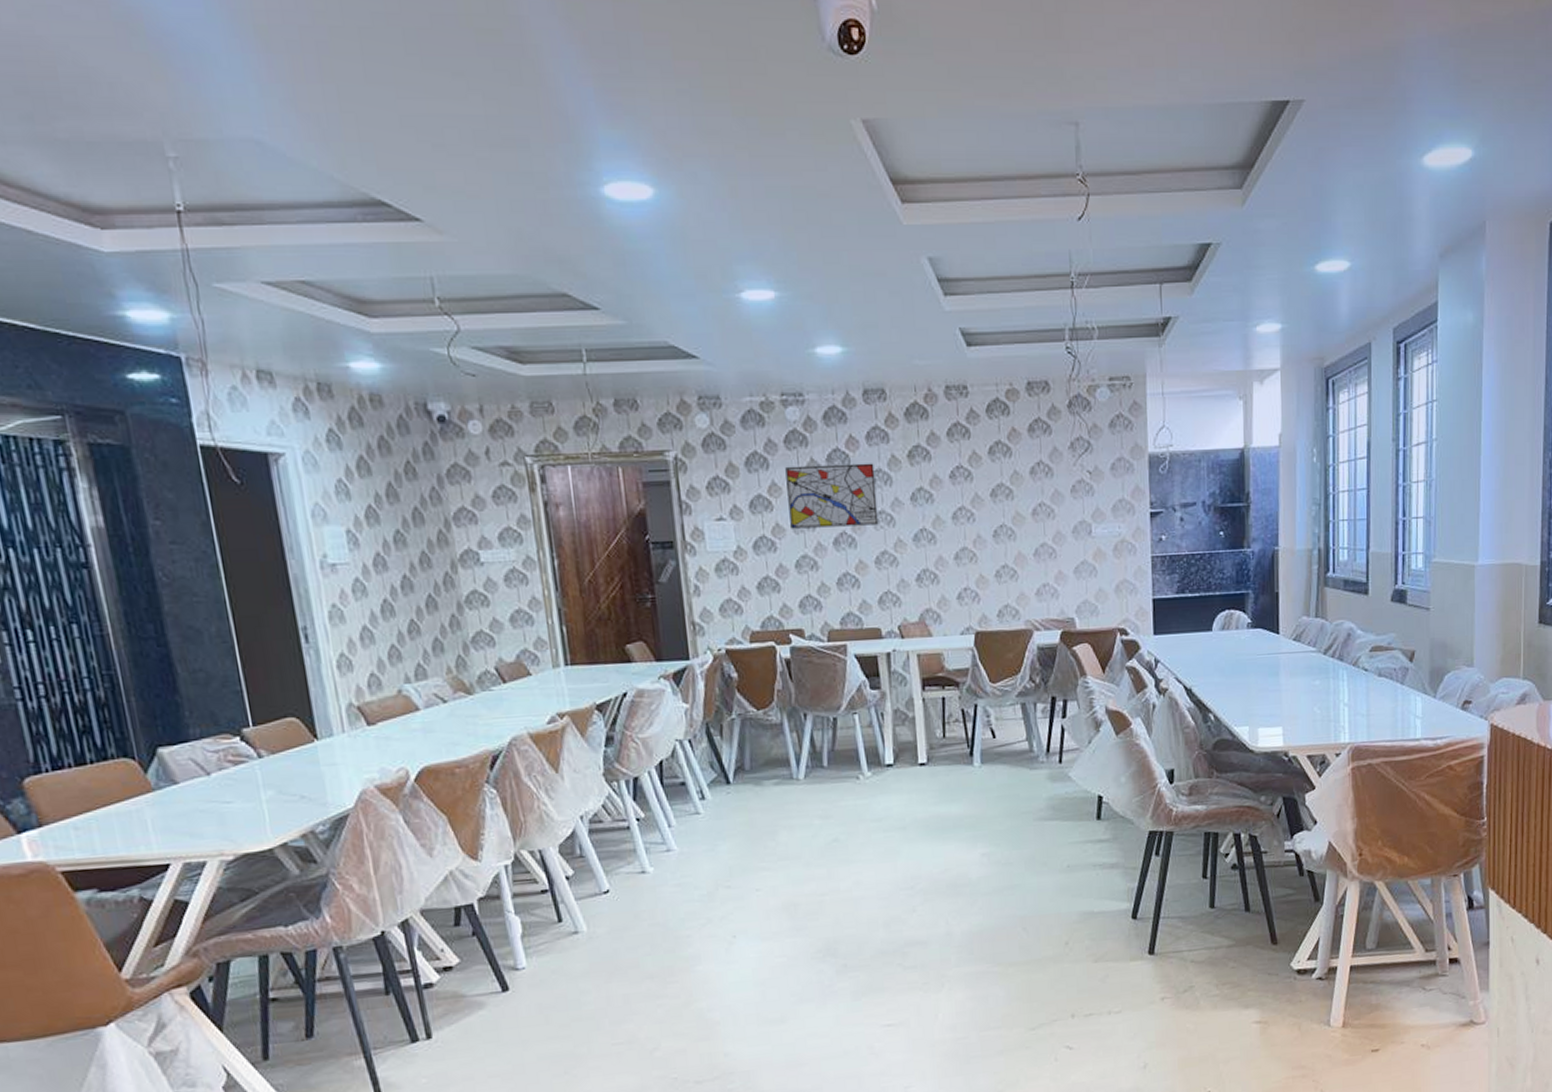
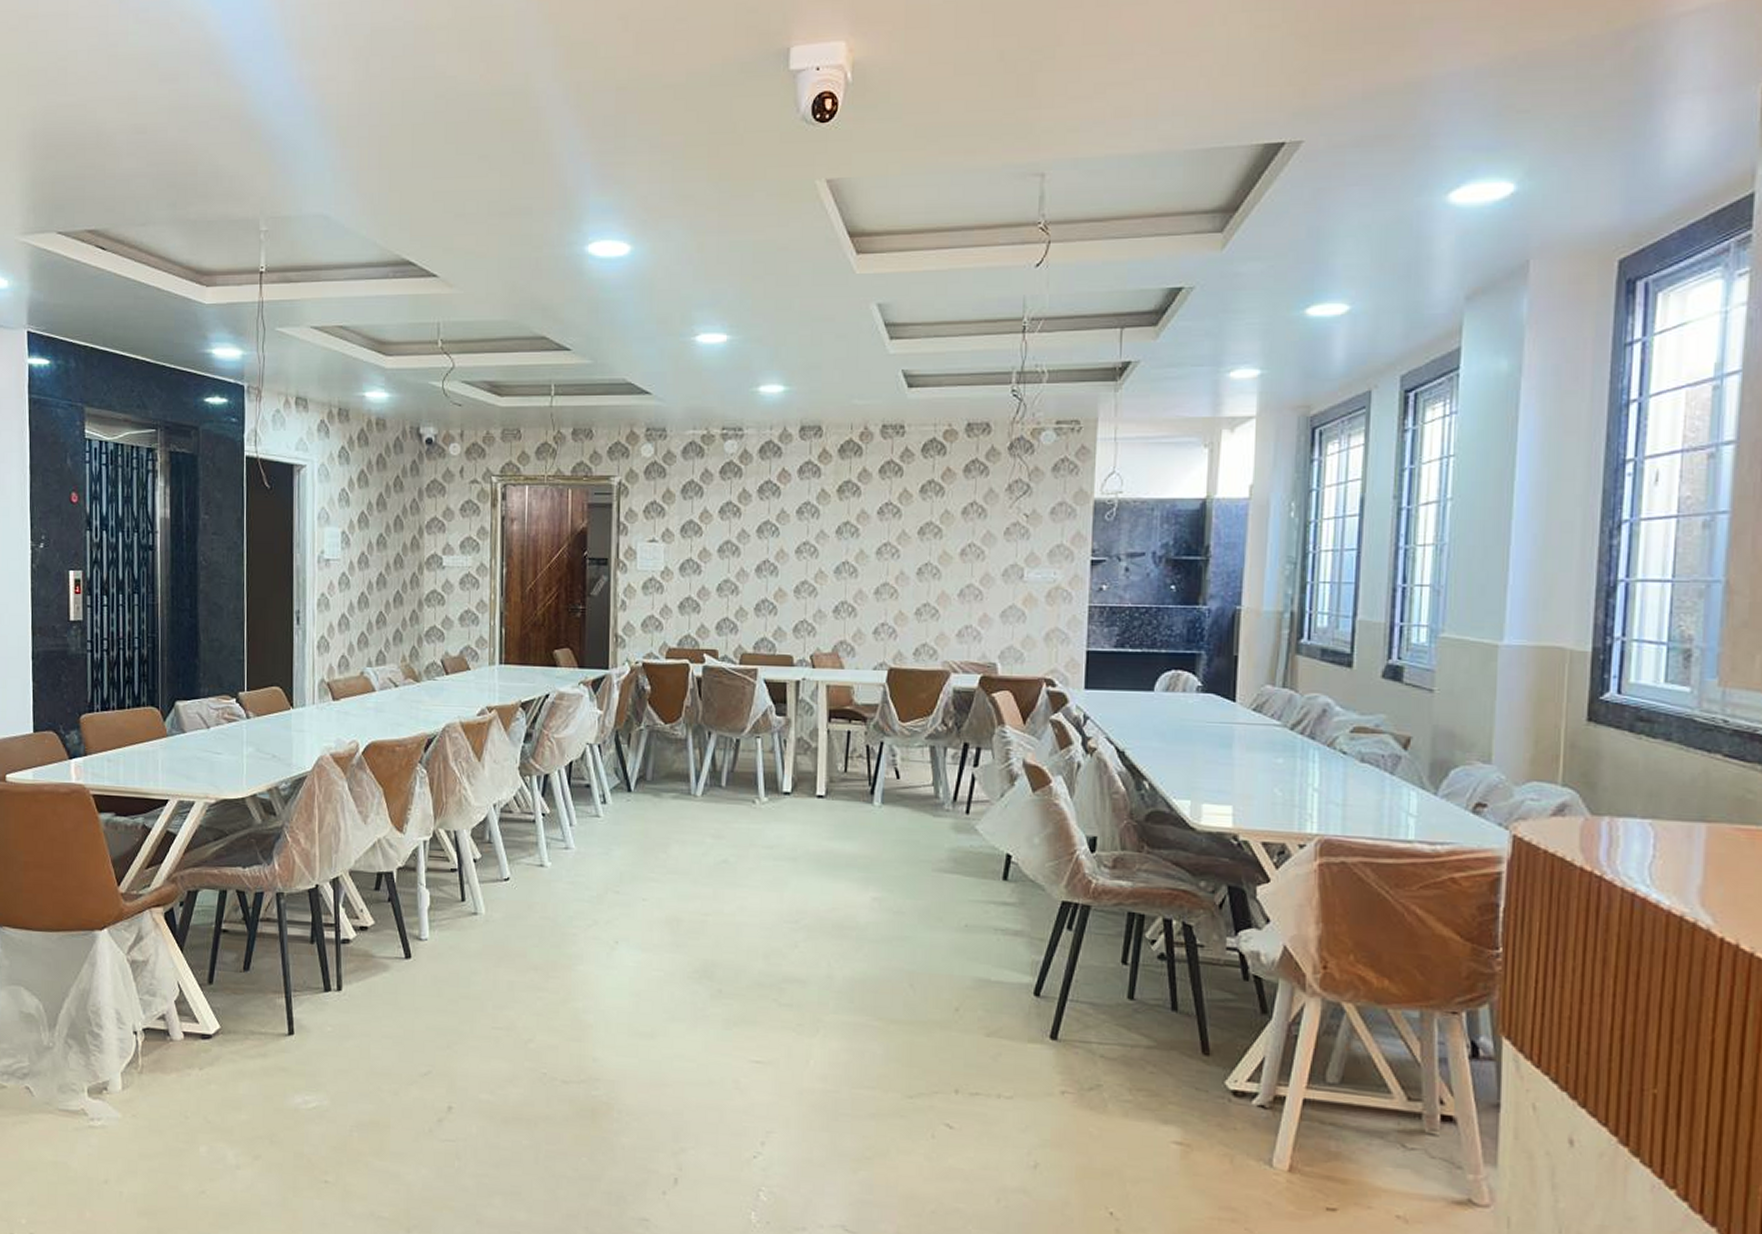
wall art: present [785,463,879,529] -> none [717,495,803,555]

